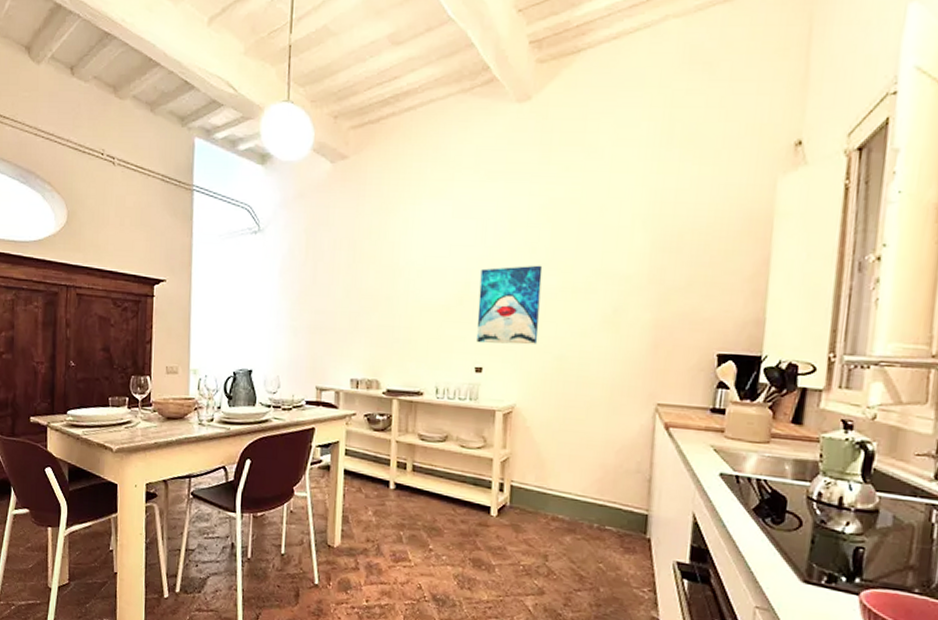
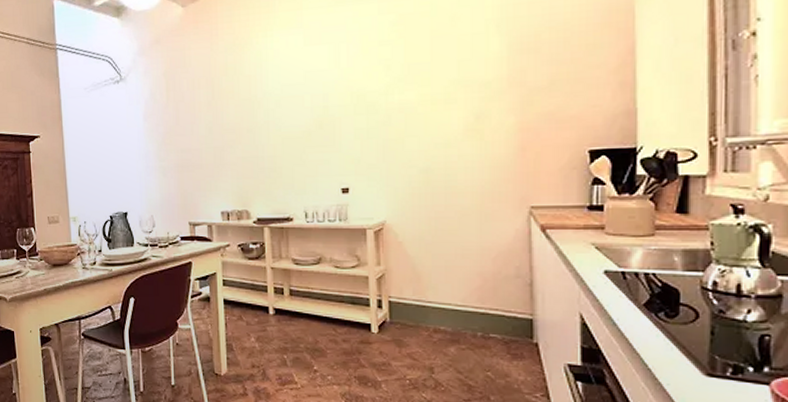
wall art: present [477,265,543,345] -> none [338,81,402,165]

